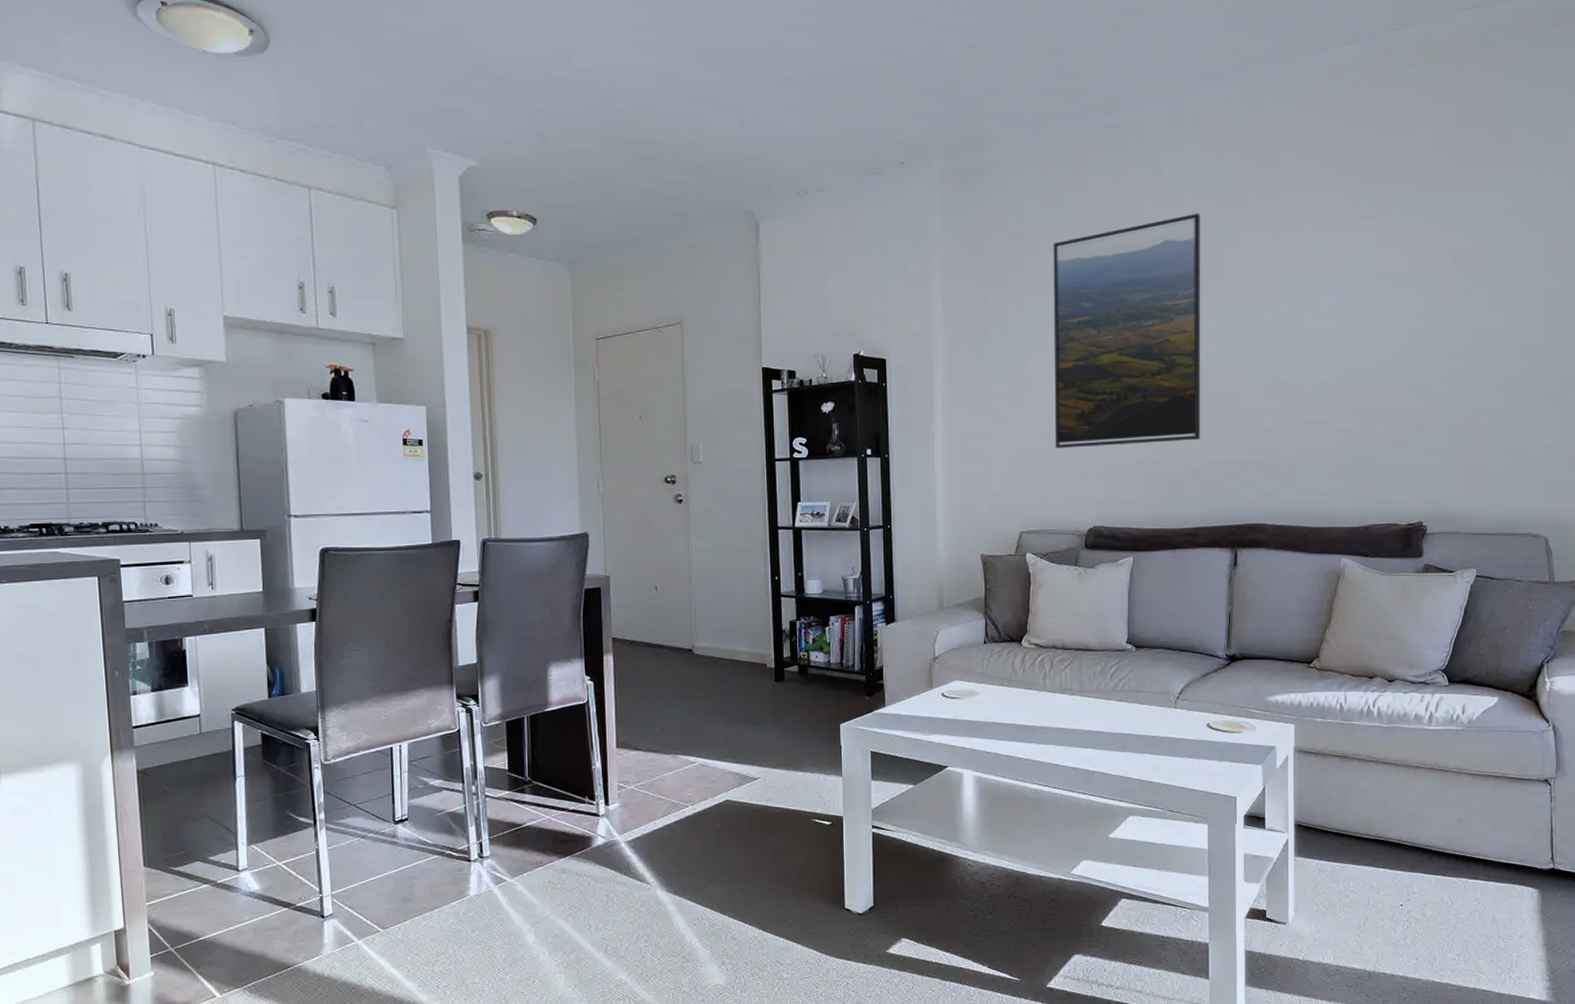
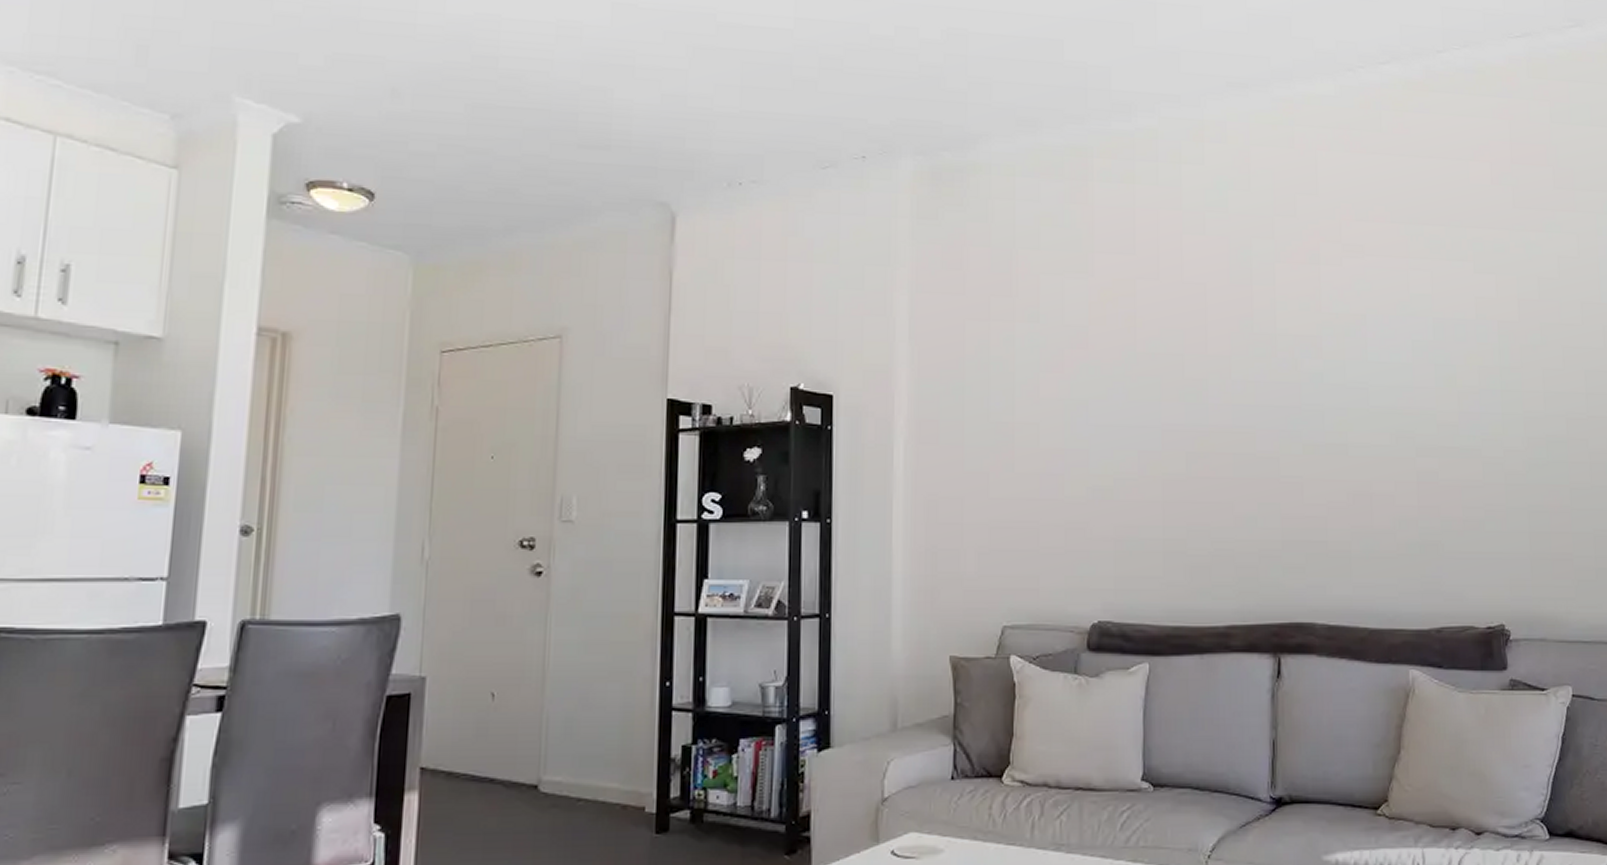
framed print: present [1053,214,1201,448] -> none [1049,239,1232,518]

